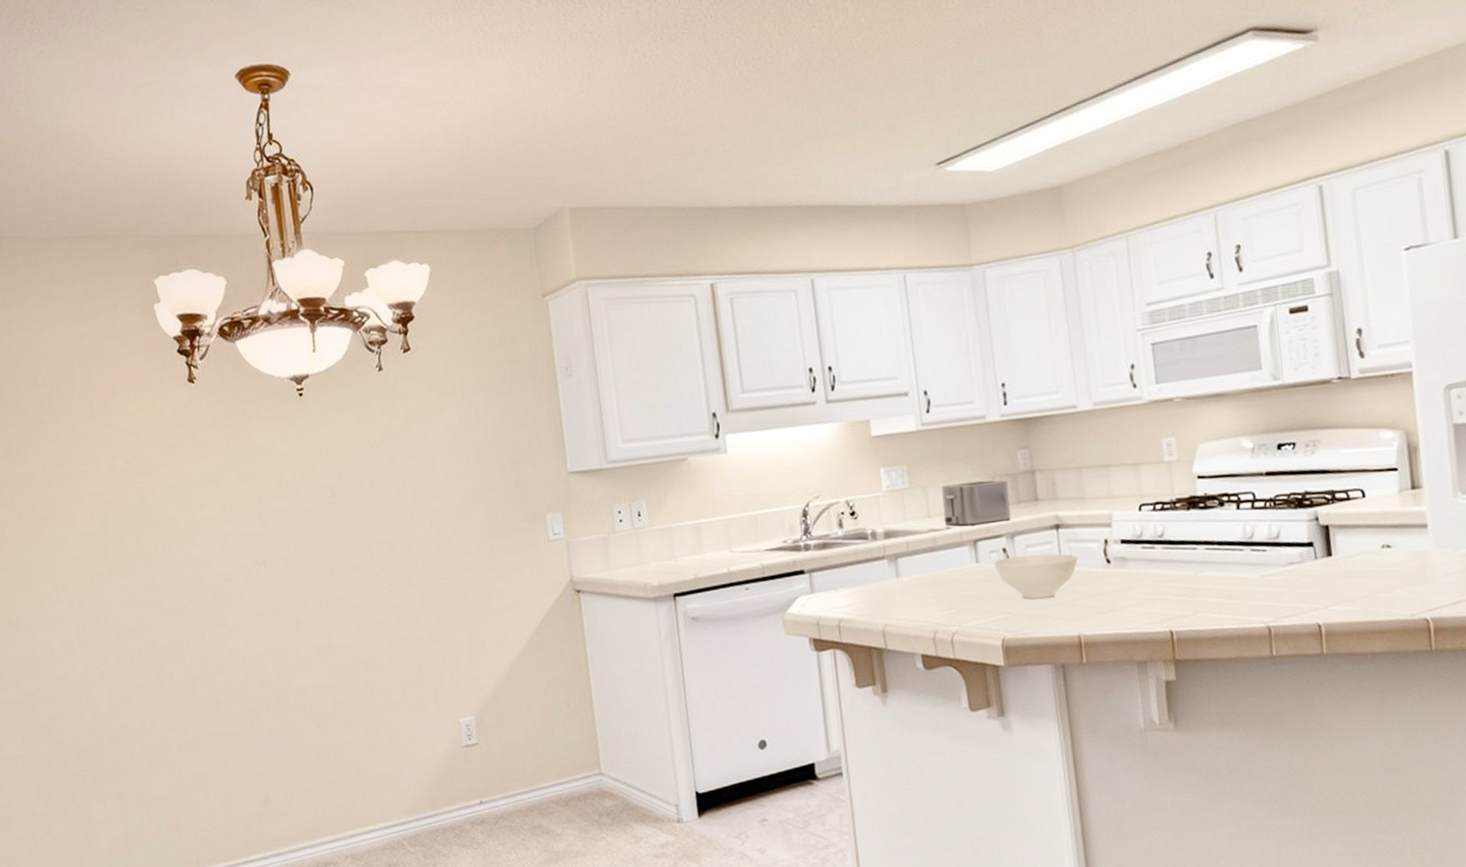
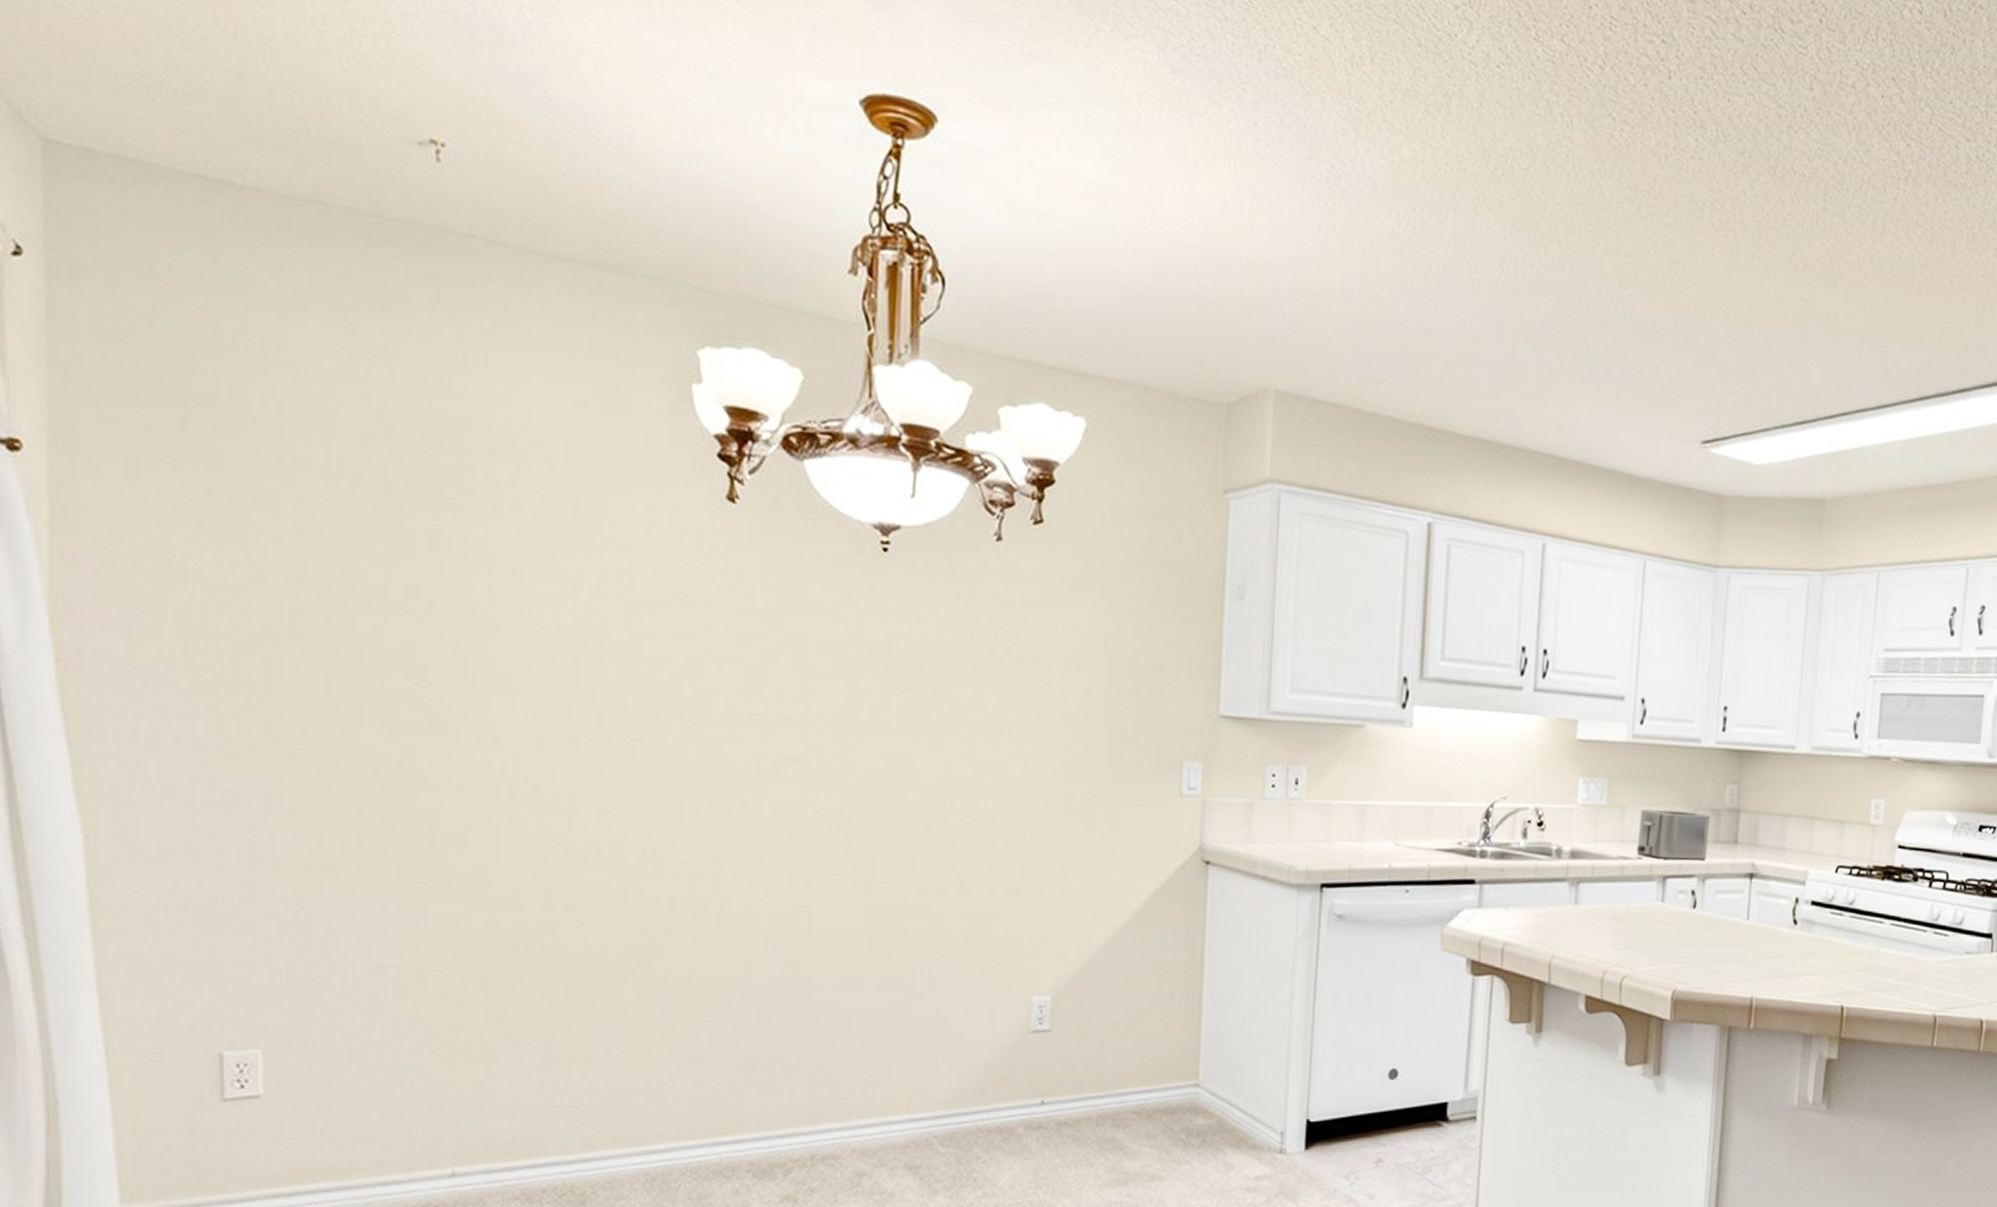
bowl: present [993,553,1078,600] -> none [1679,901,1766,954]

